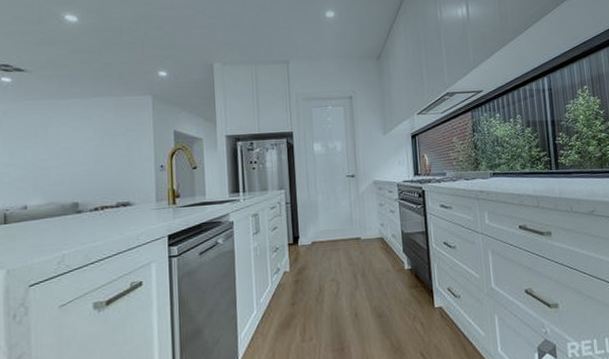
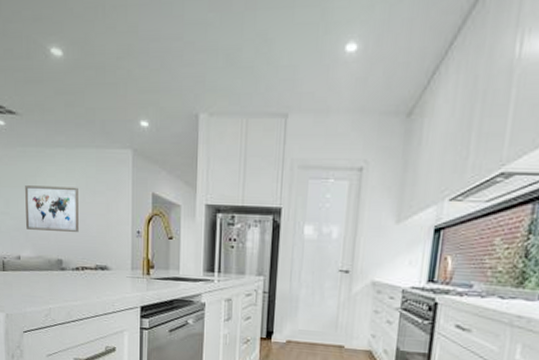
wall art: none [34,132,97,178] -> present [25,185,79,232]

